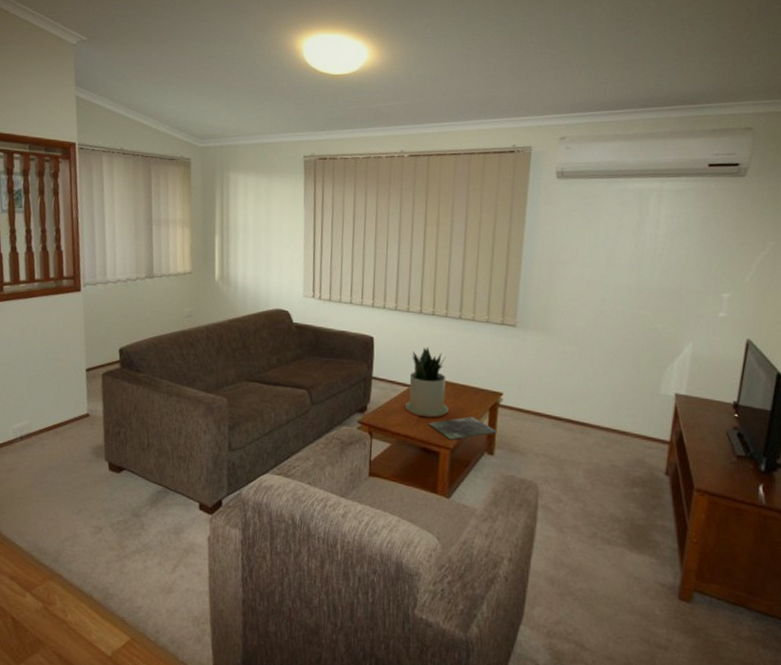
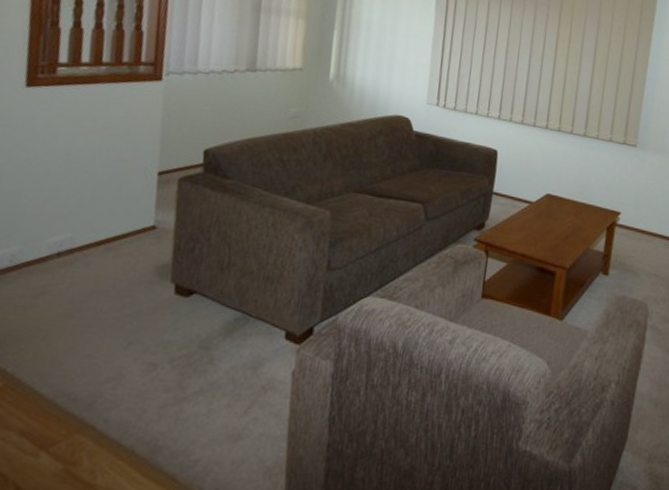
planter: present [405,346,448,418] -> none [525,163,568,237]
magazine: present [429,416,497,440] -> none [547,235,613,260]

